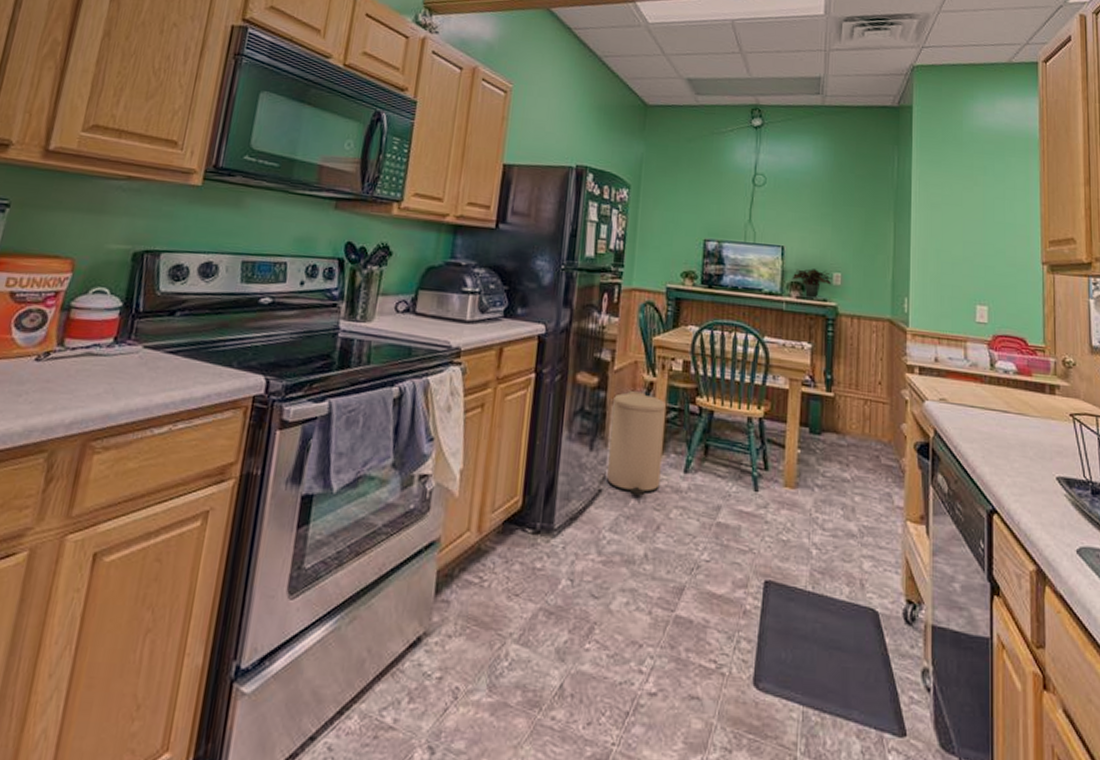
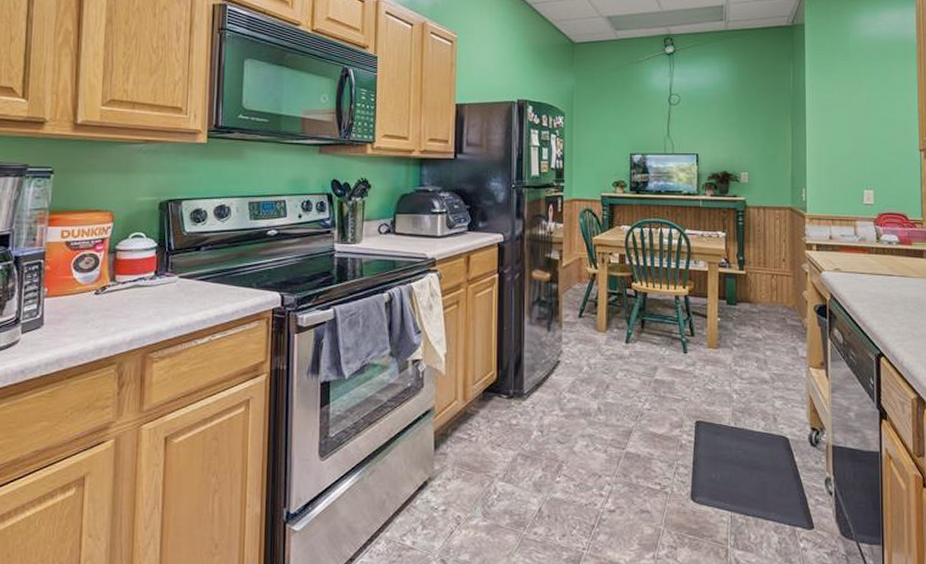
pedal bin: present [607,391,666,496] -> none [563,282,607,363]

